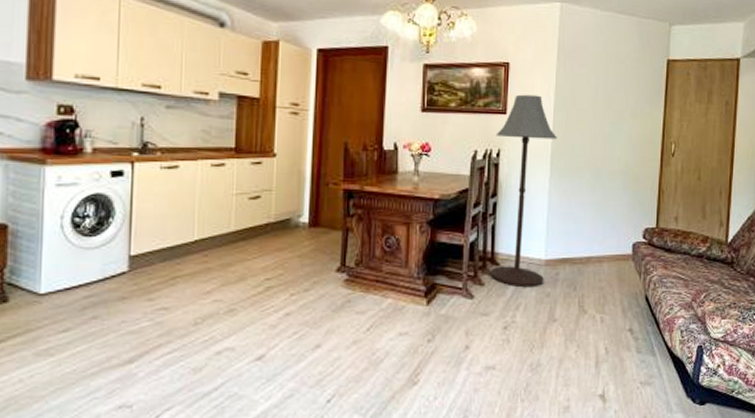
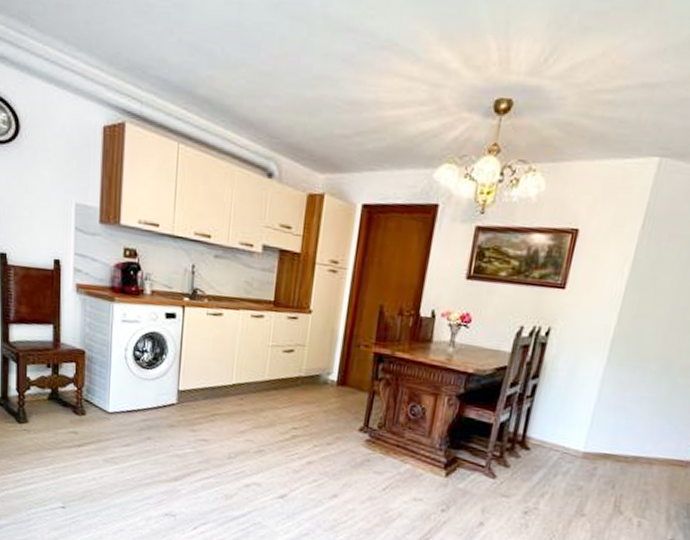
floor lamp: present [490,94,557,288] -> none [518,267,624,479]

